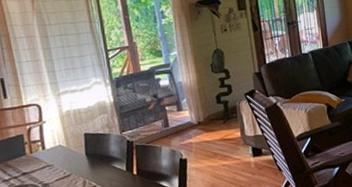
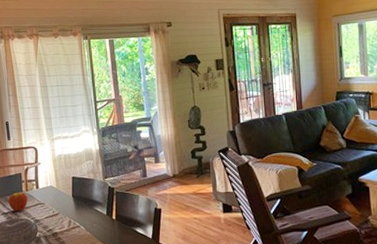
fruit: none [9,155,34,178] -> present [8,192,28,212]

